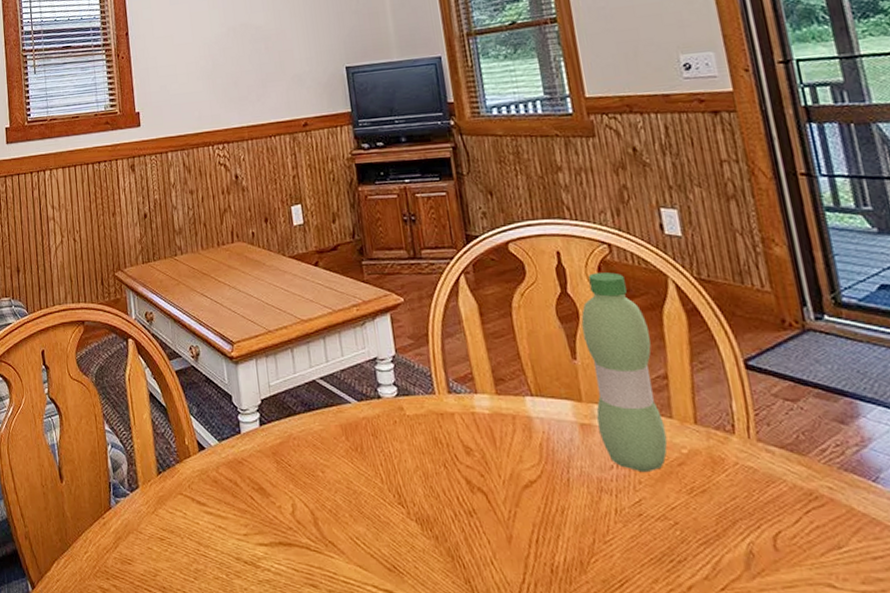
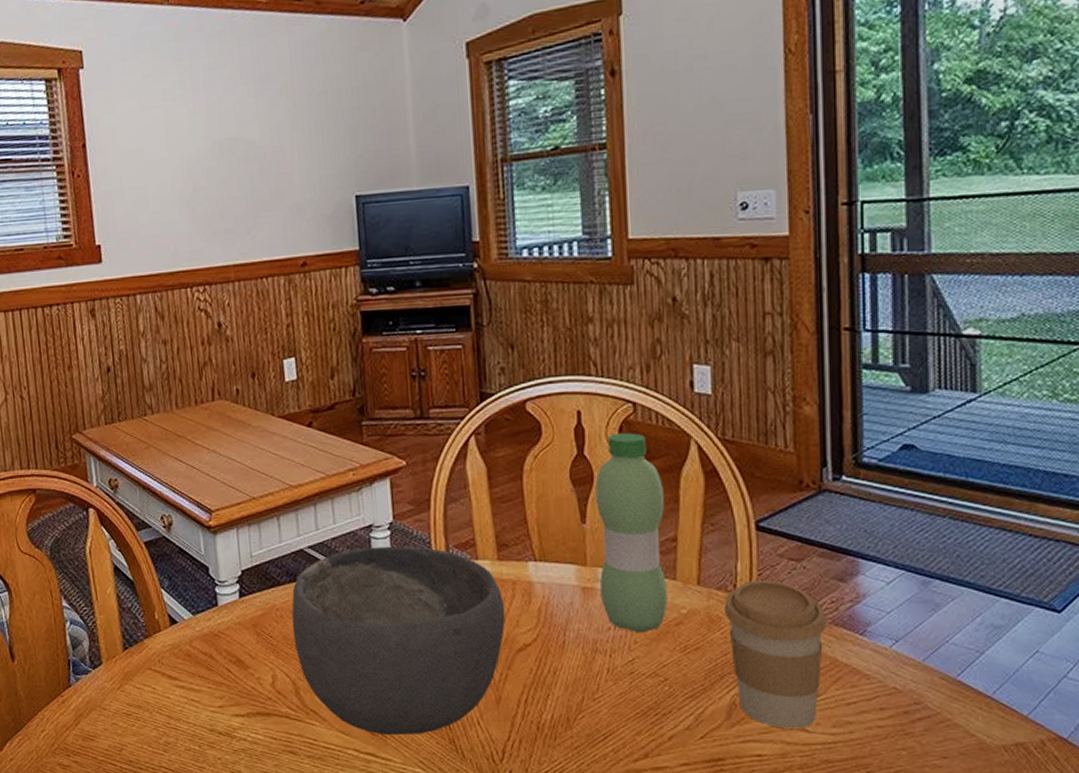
bowl: none [307,379,509,573] -> present [291,546,506,736]
coffee cup: none [724,421,842,584] -> present [724,580,828,729]

